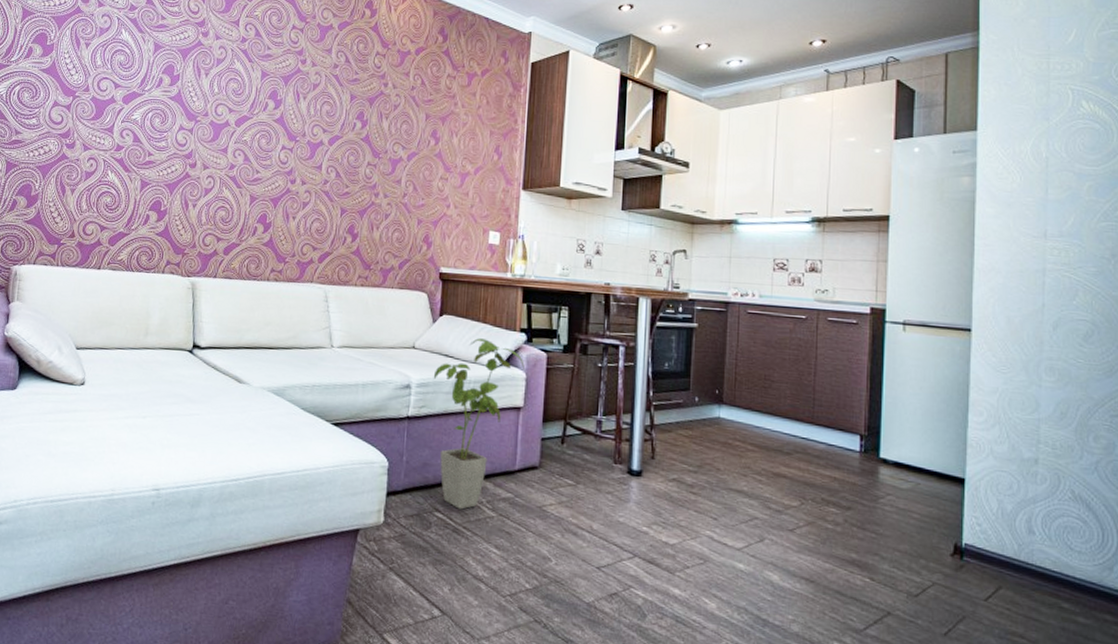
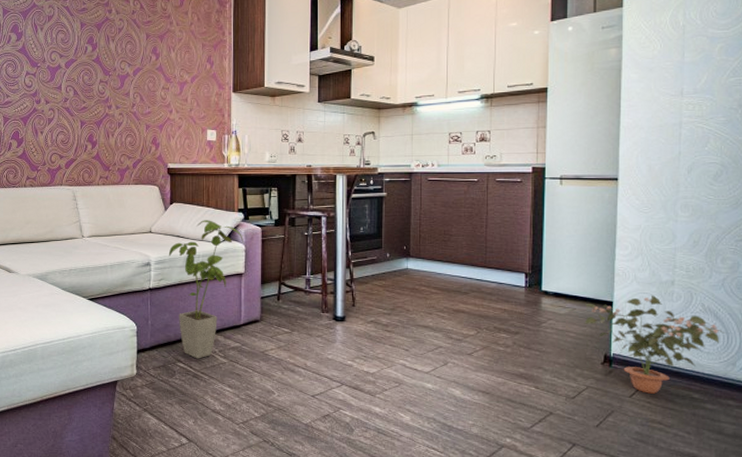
potted plant: none [930,474,1100,599] -> present [584,295,726,394]

